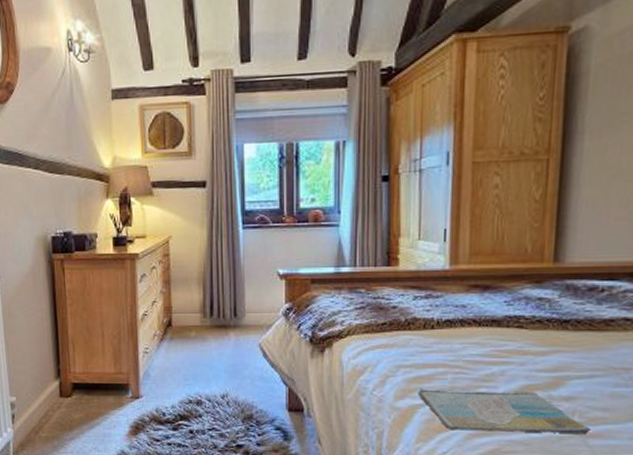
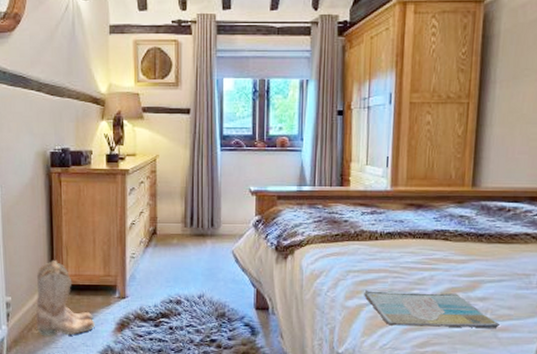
boots: none [41,357,107,440] -> present [36,261,95,336]

